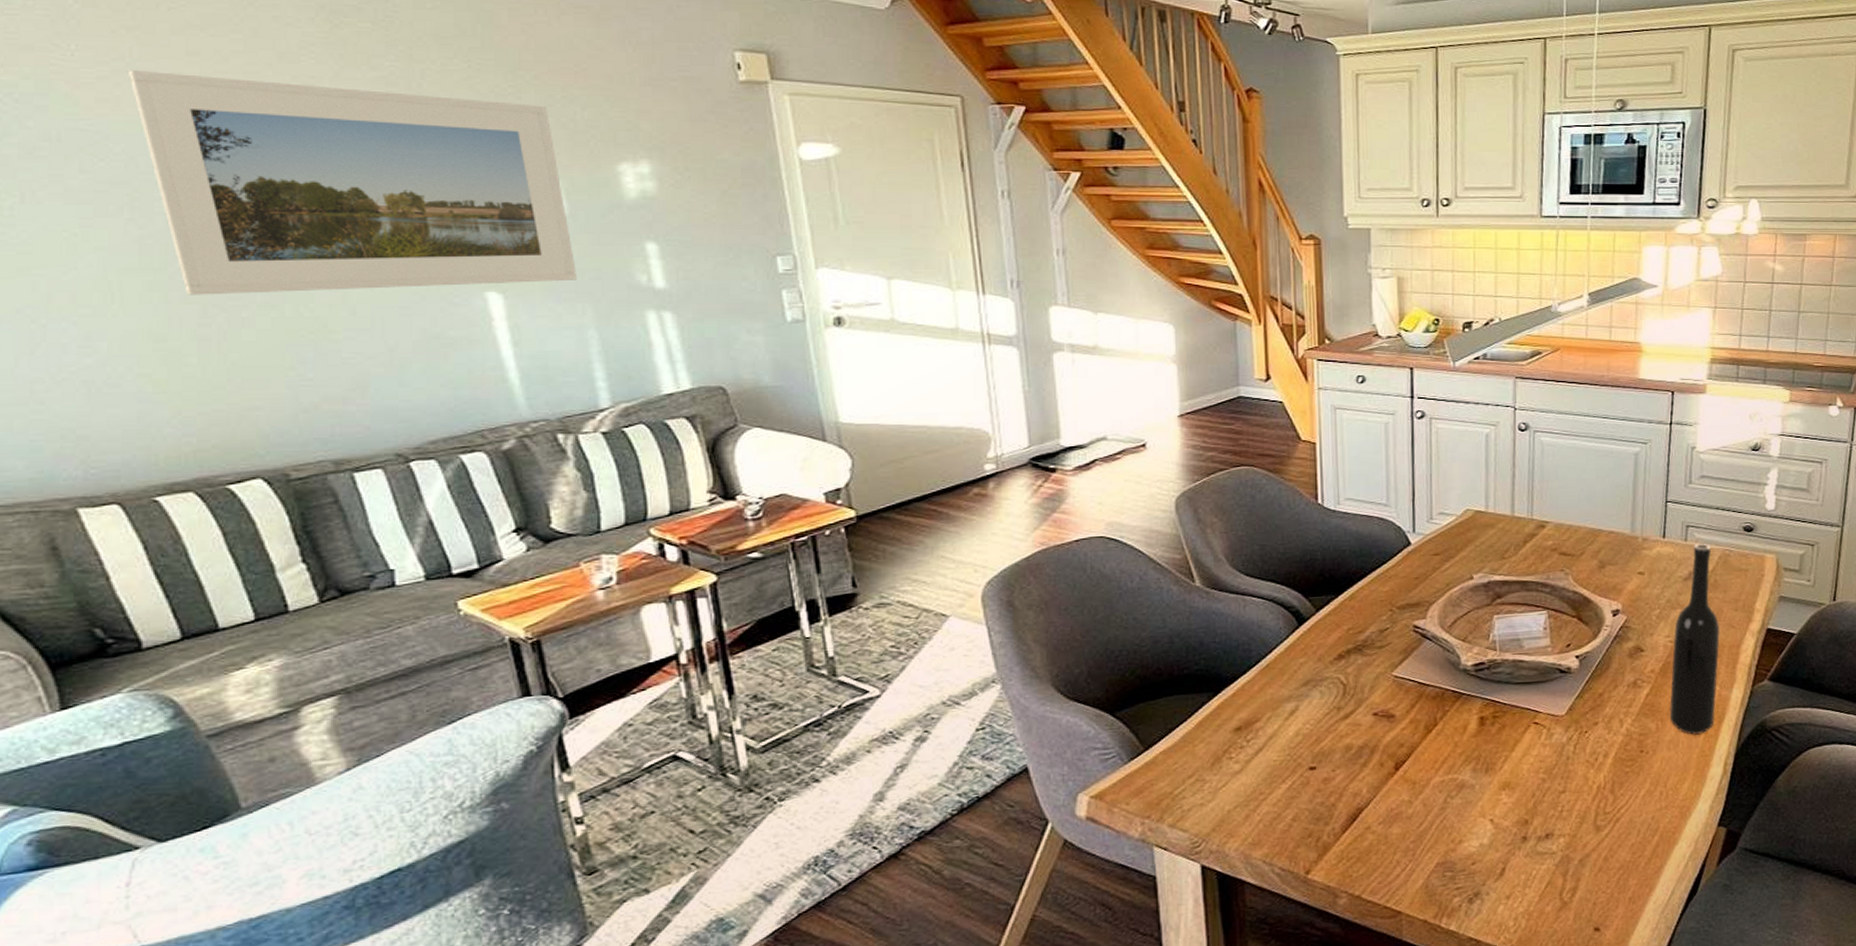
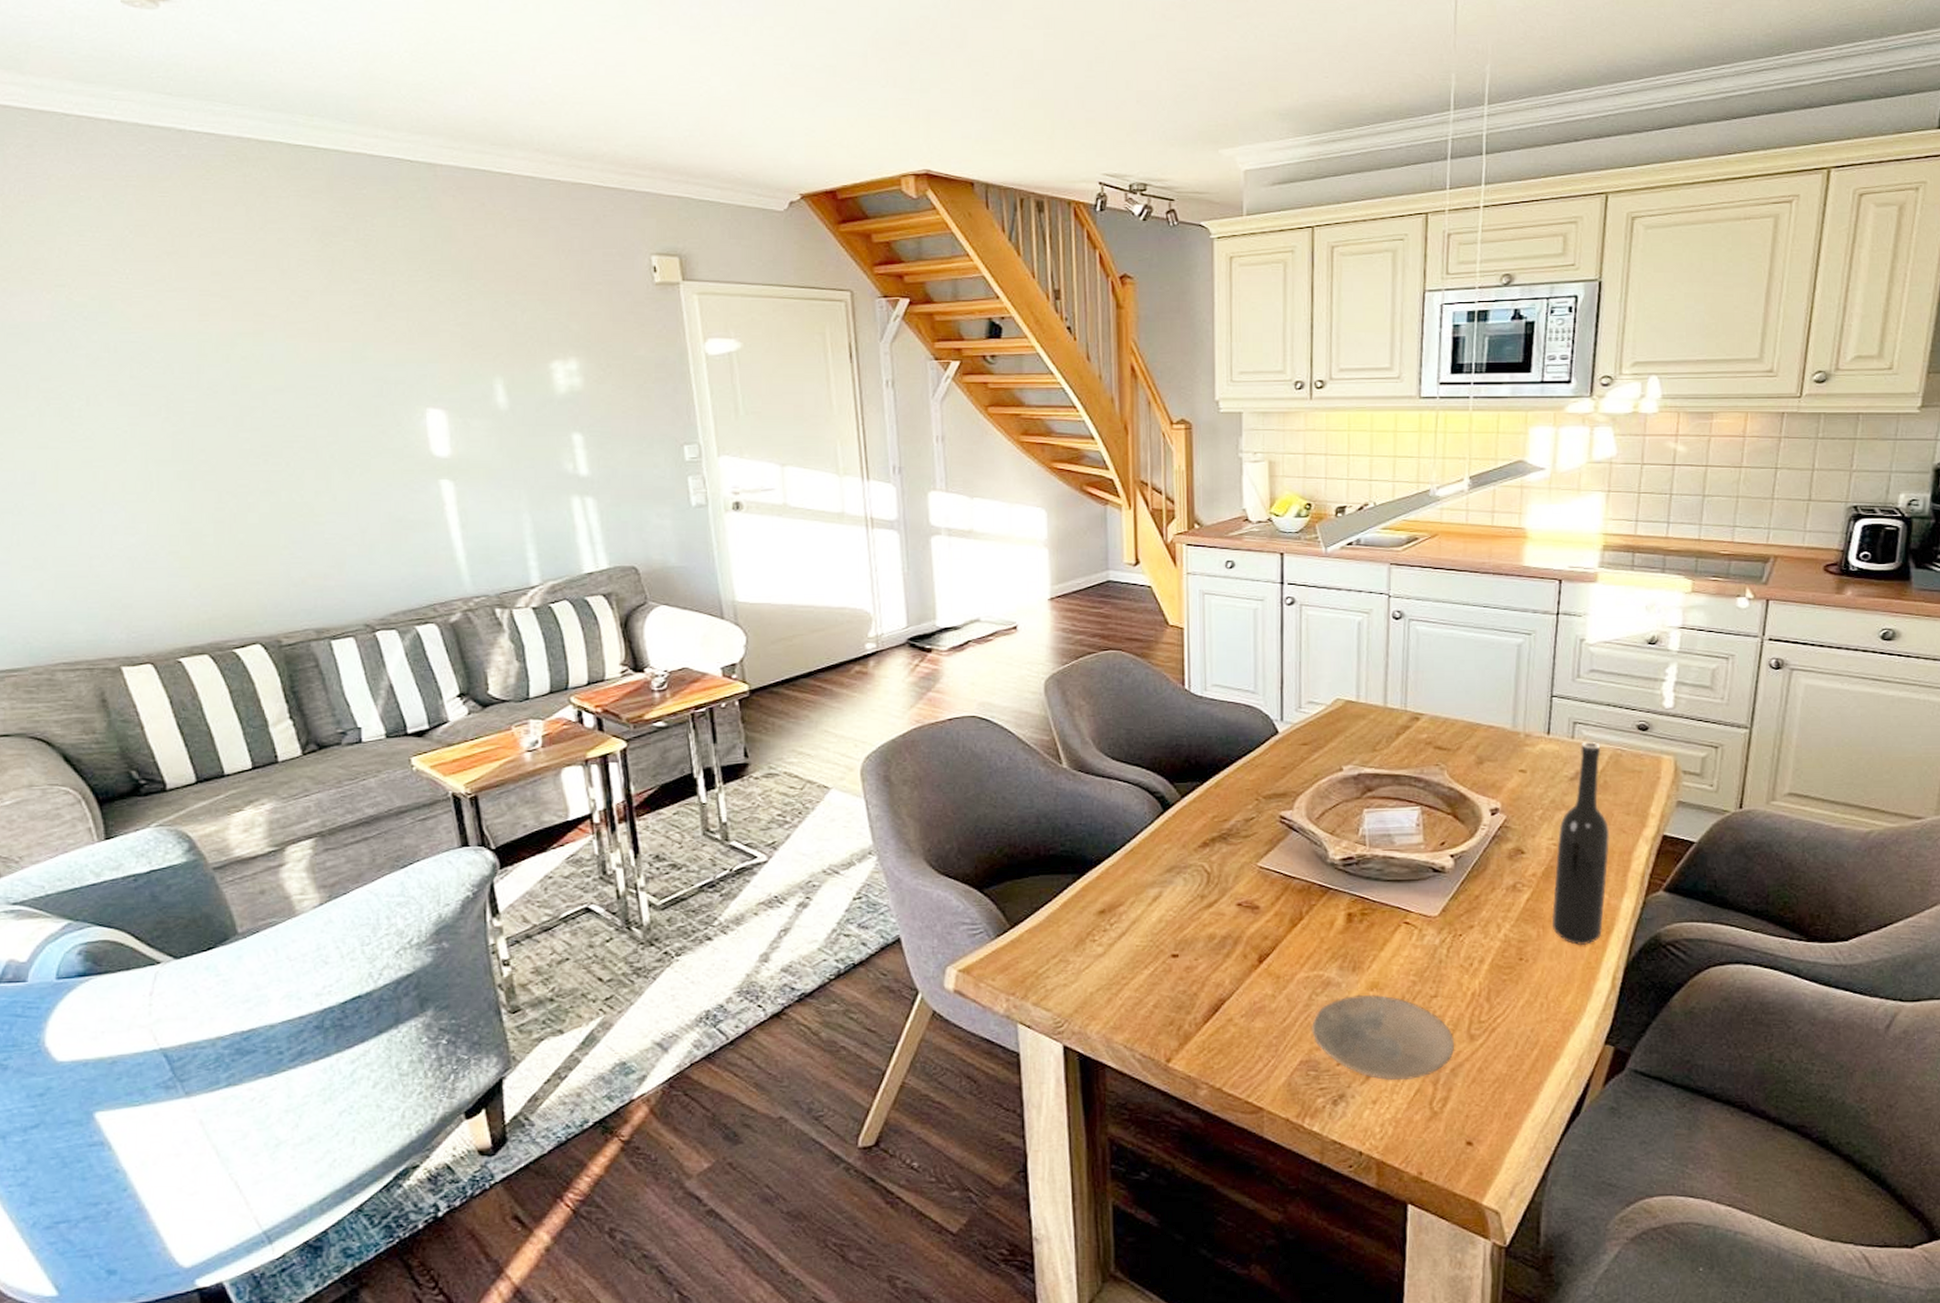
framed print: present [127,69,578,295] -> none [167,289,516,483]
plate: none [1446,793,1582,876] -> present [1311,994,1455,1081]

